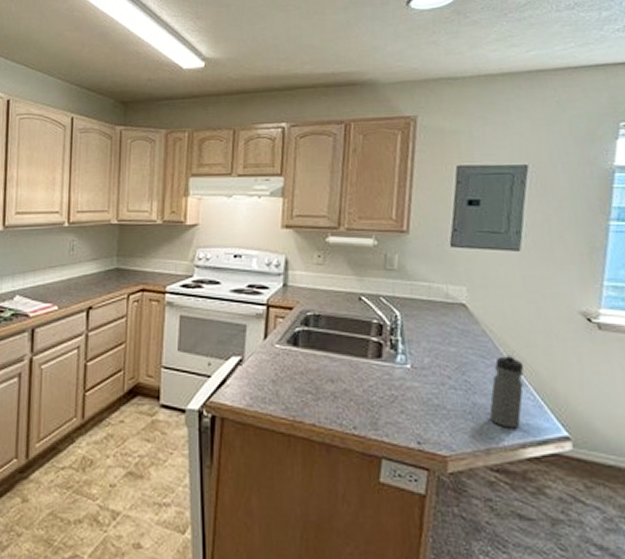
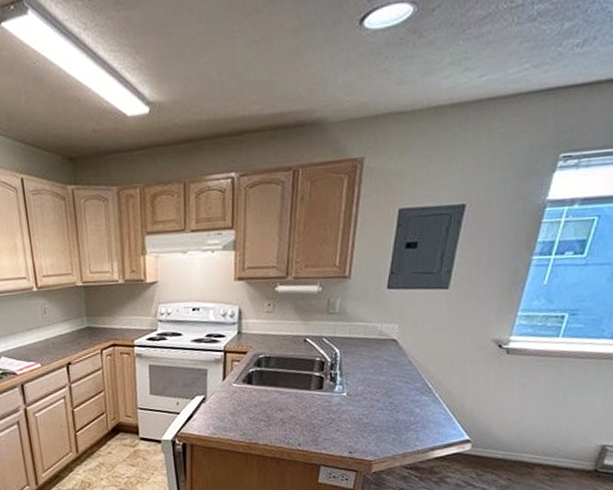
water bottle: present [489,354,524,428] -> none [409,379,441,437]

